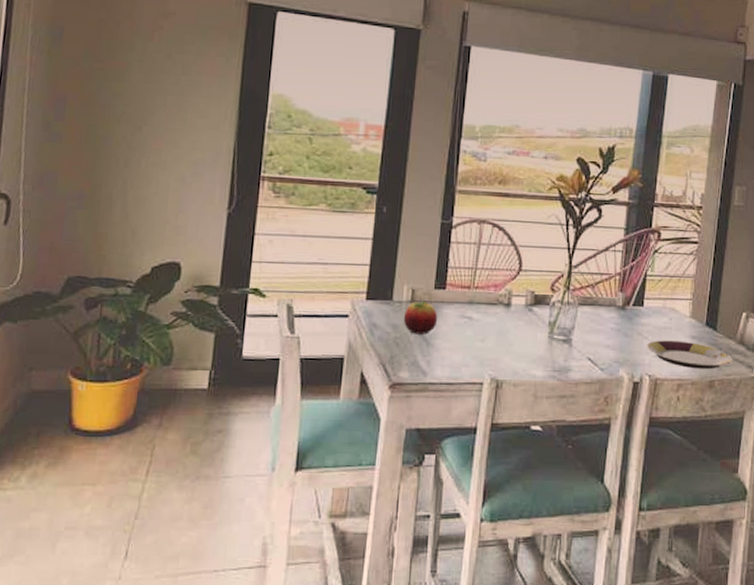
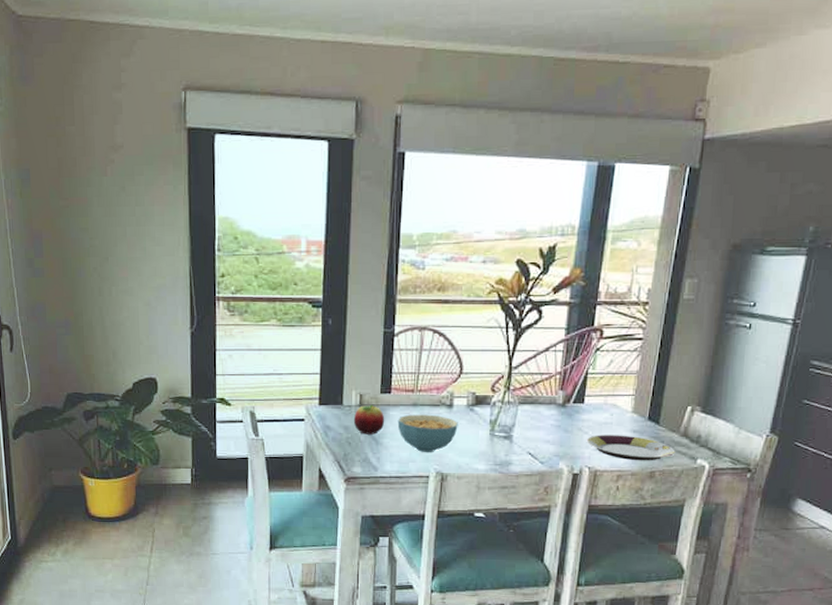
cereal bowl: none [451,313,516,356] -> present [397,414,458,452]

